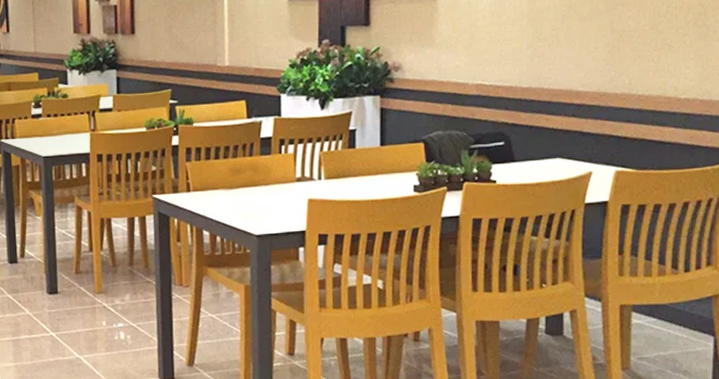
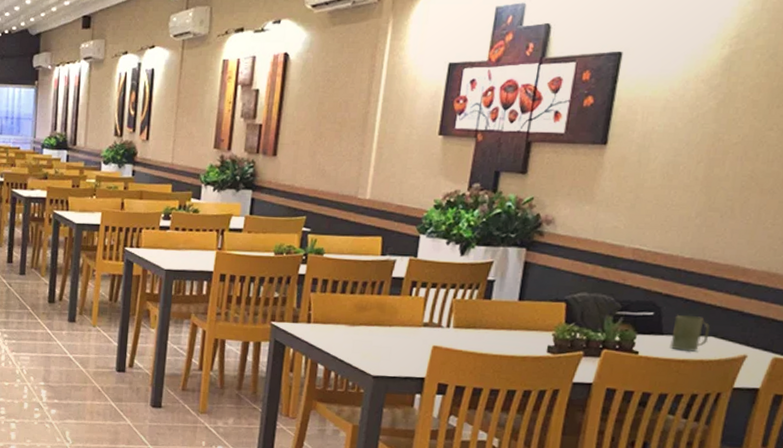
mug: none [523,141,556,175] -> present [670,314,711,352]

